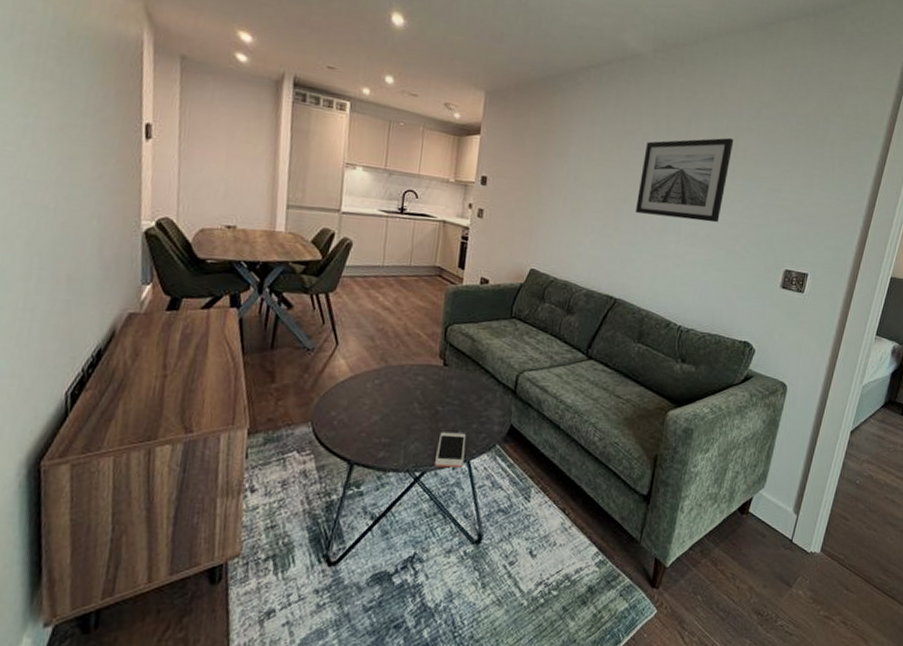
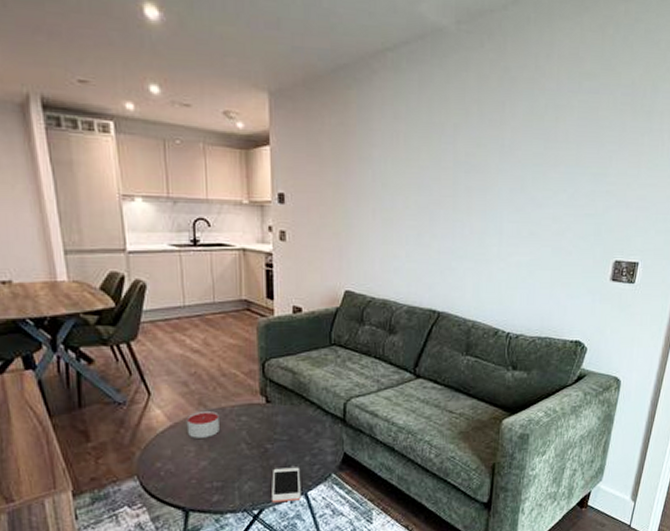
candle: none [365,366,398,393] -> present [186,410,219,438]
wall art: present [636,137,734,223] -> none [452,119,554,218]

